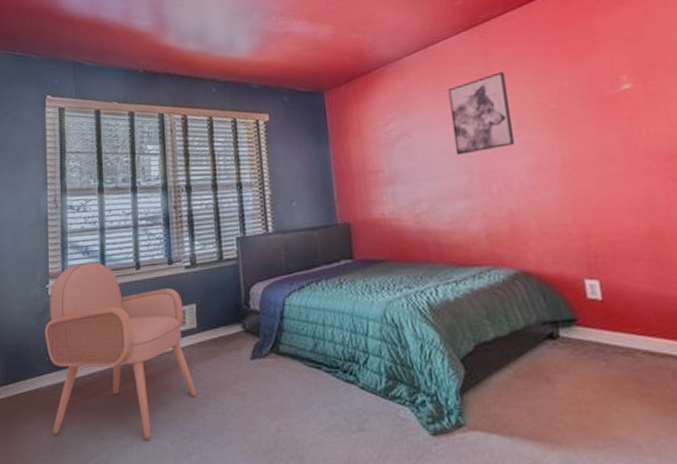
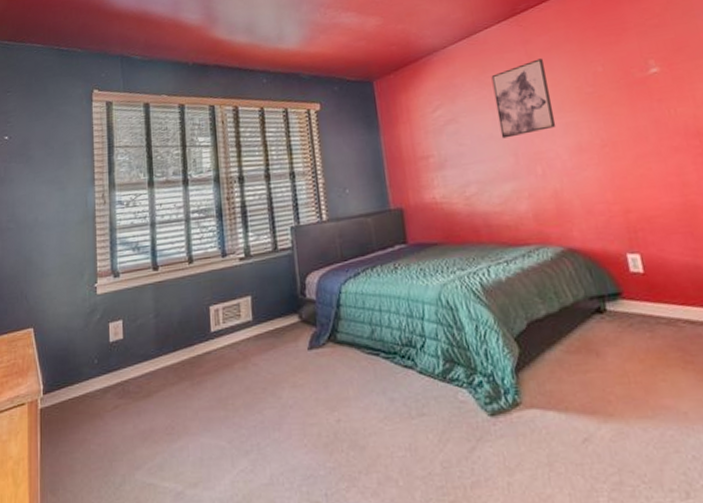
armchair: present [44,261,197,440] -> none [93,257,255,442]

